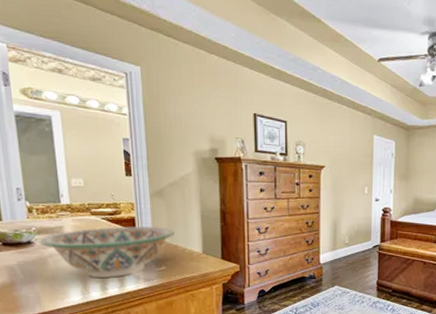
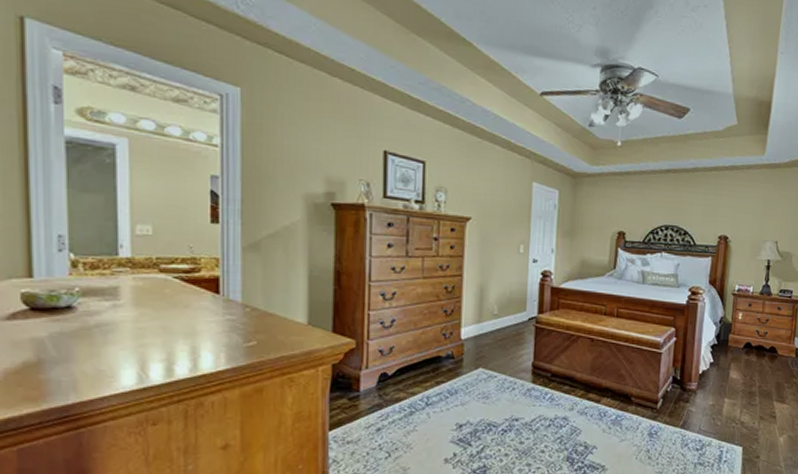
decorative bowl: present [38,226,174,278] -> none [83,288,271,356]

